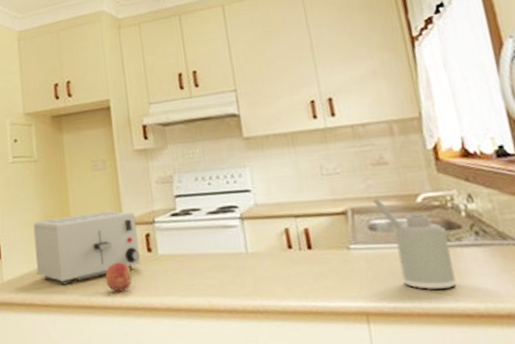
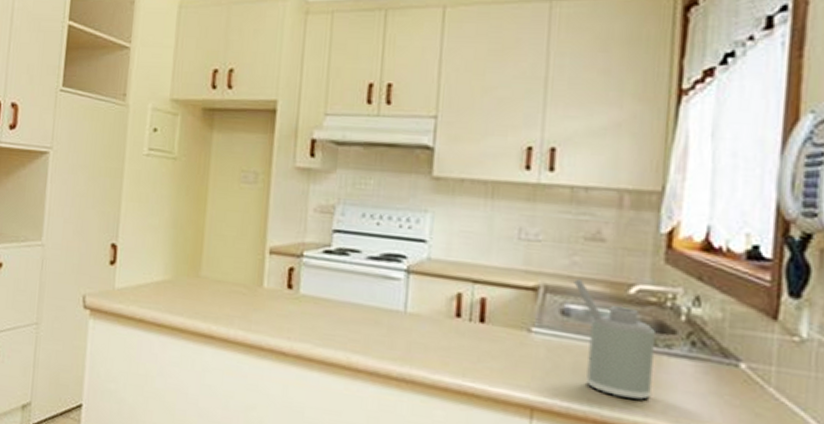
toaster: present [33,211,141,285] -> none [154,228,281,307]
apple: present [105,262,132,292] -> none [231,293,264,327]

